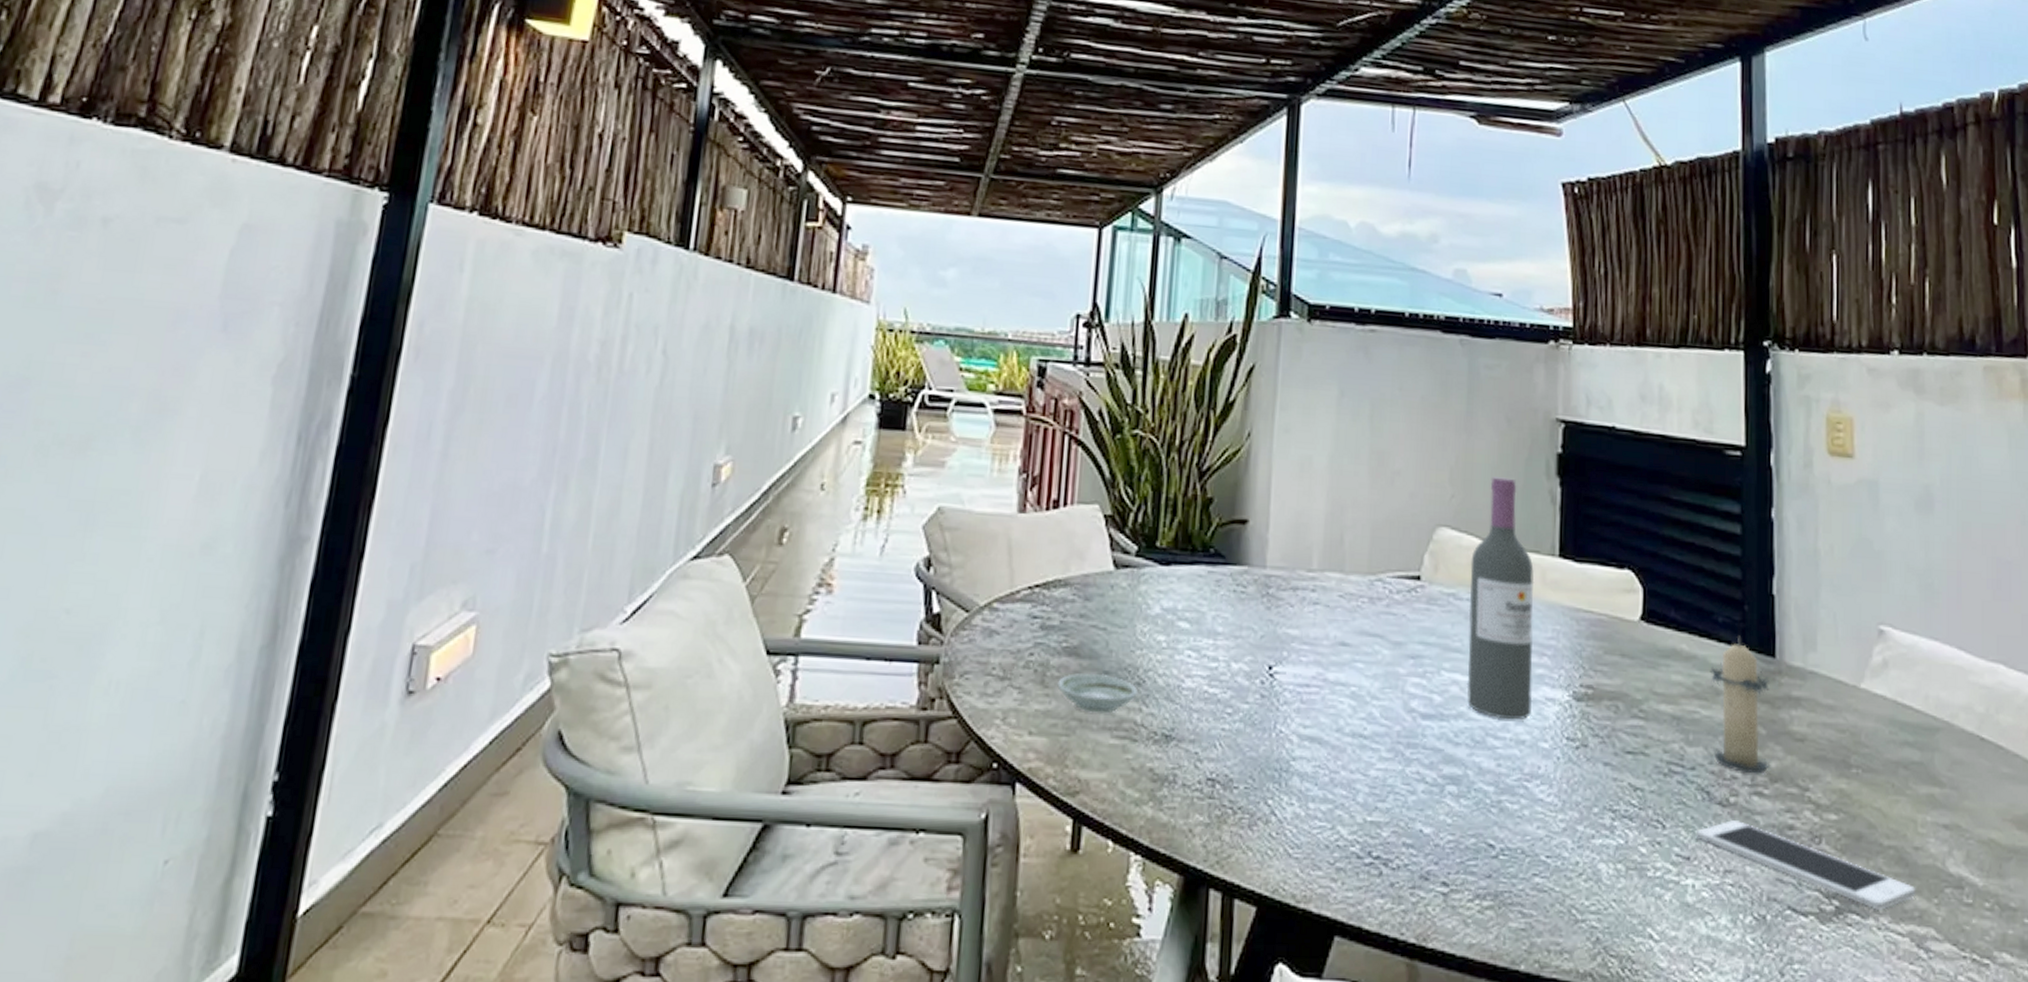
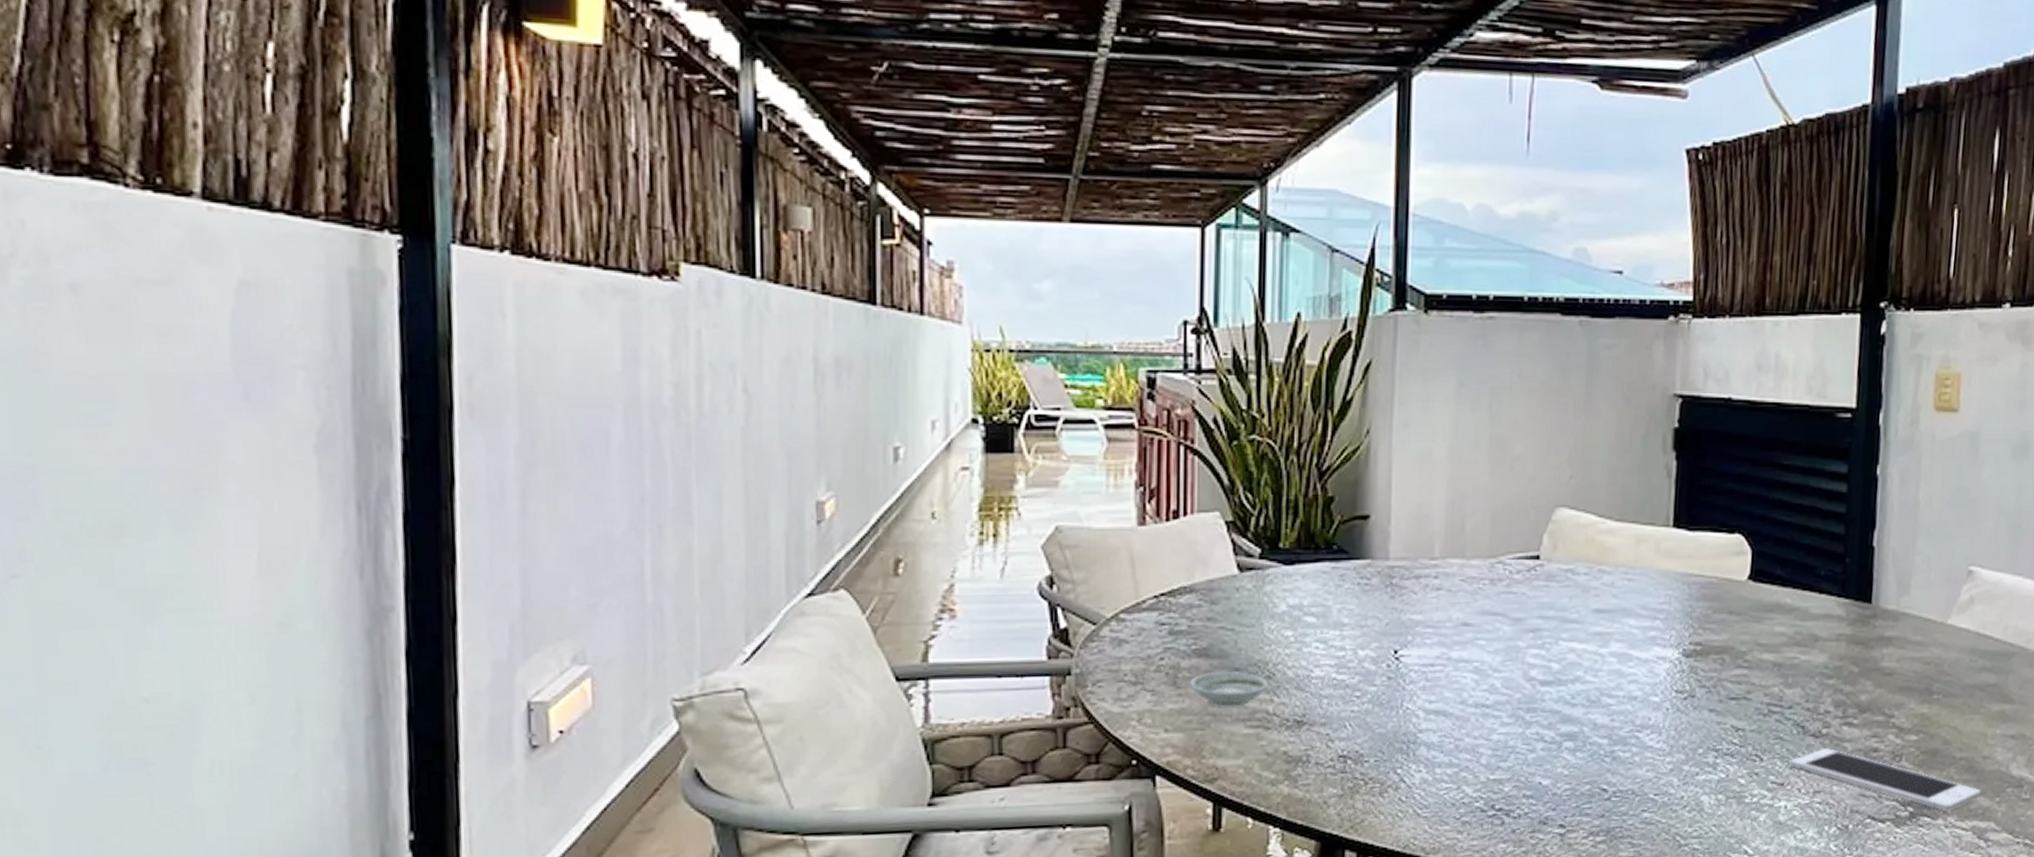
wine bottle: present [1466,477,1535,720] -> none [1583,455,1649,680]
candle: present [1710,635,1769,774] -> none [1808,586,1865,708]

